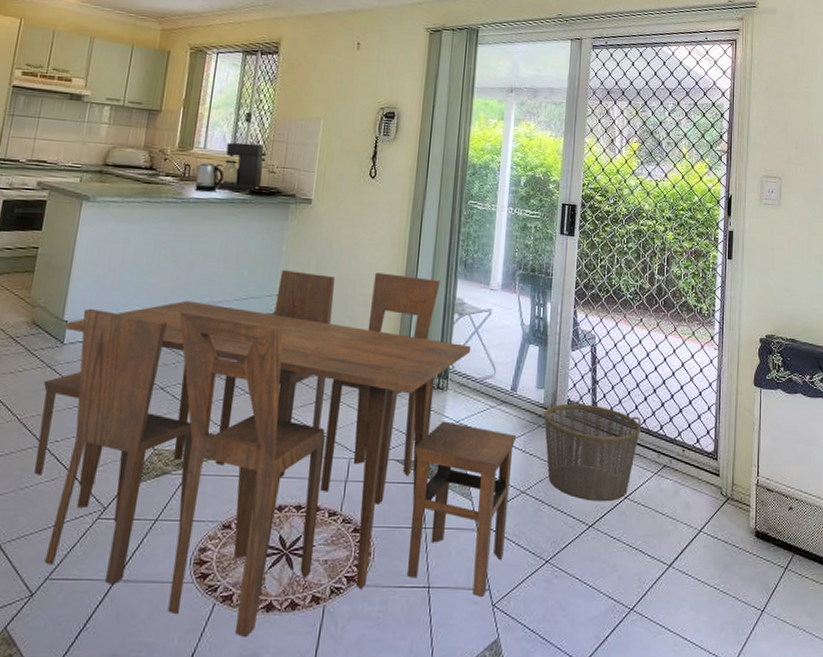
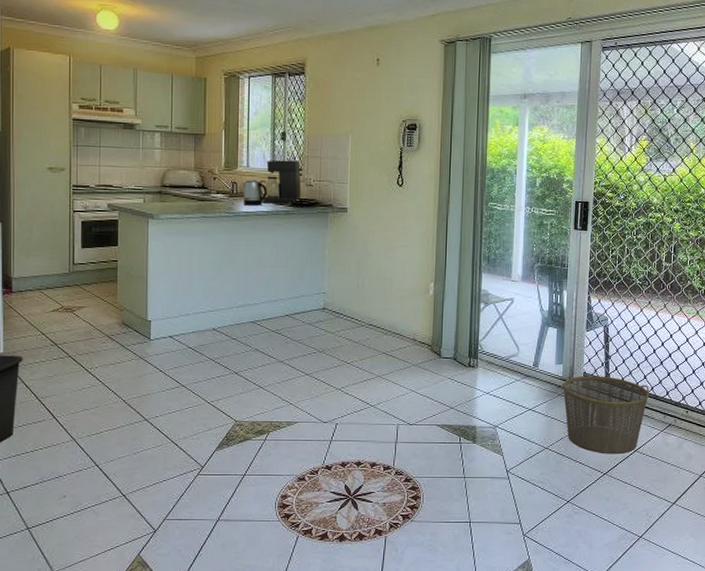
dining table: present [34,270,517,637] -> none [139,270,540,560]

